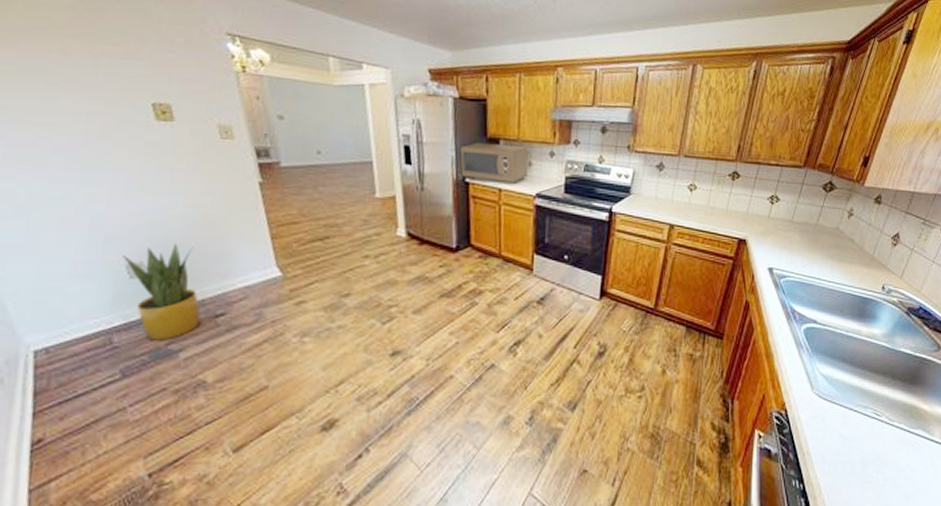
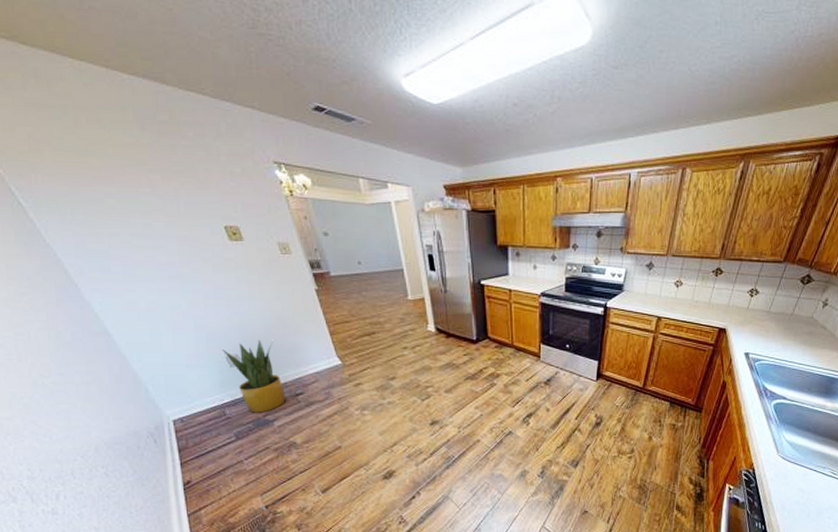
microwave: present [460,142,528,184] -> none [475,250,534,285]

